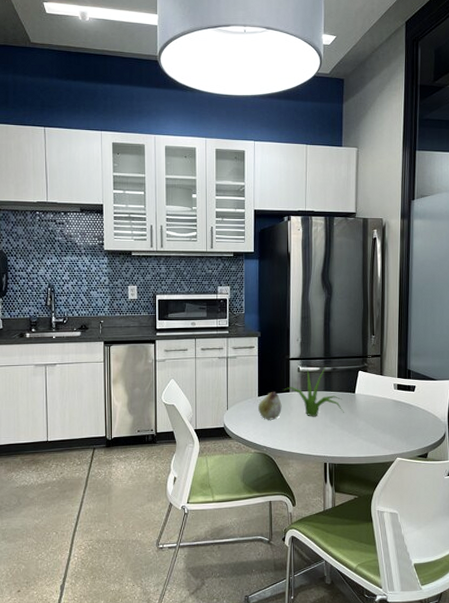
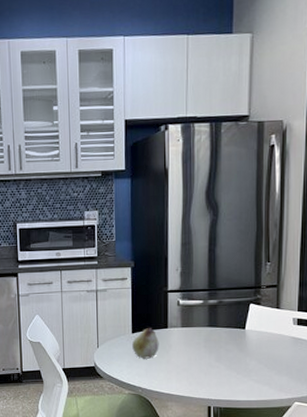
plant: present [284,368,344,417] -> none [161,301,232,356]

